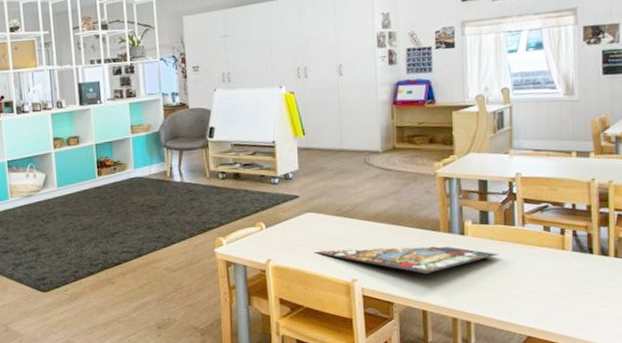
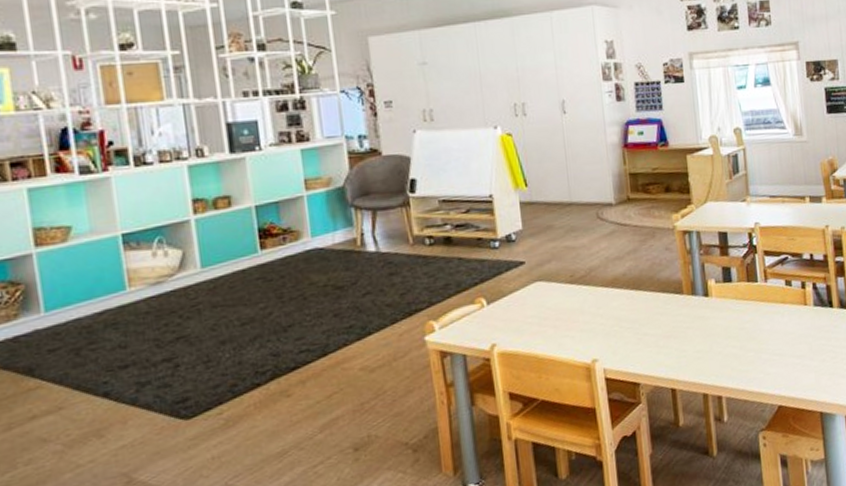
stained glass panel: present [315,246,498,274] -> none [547,311,744,346]

